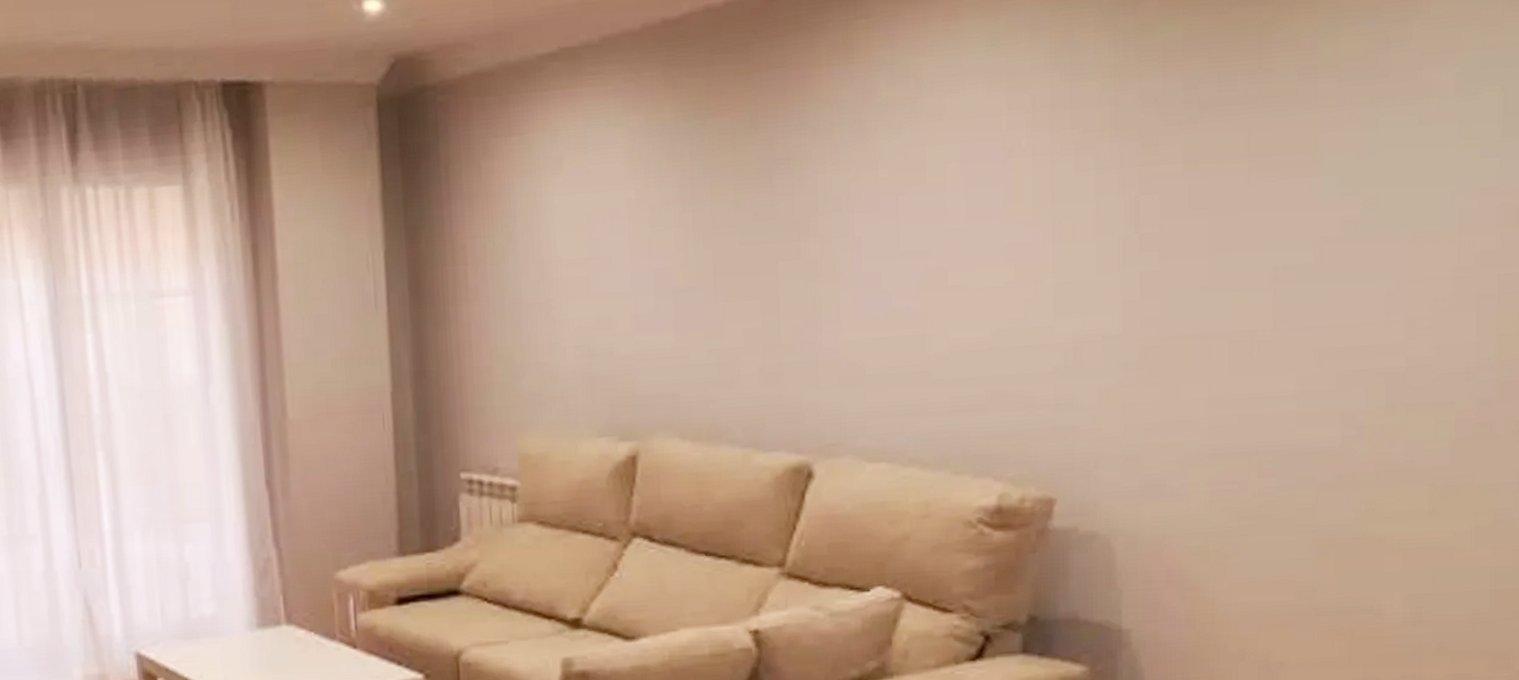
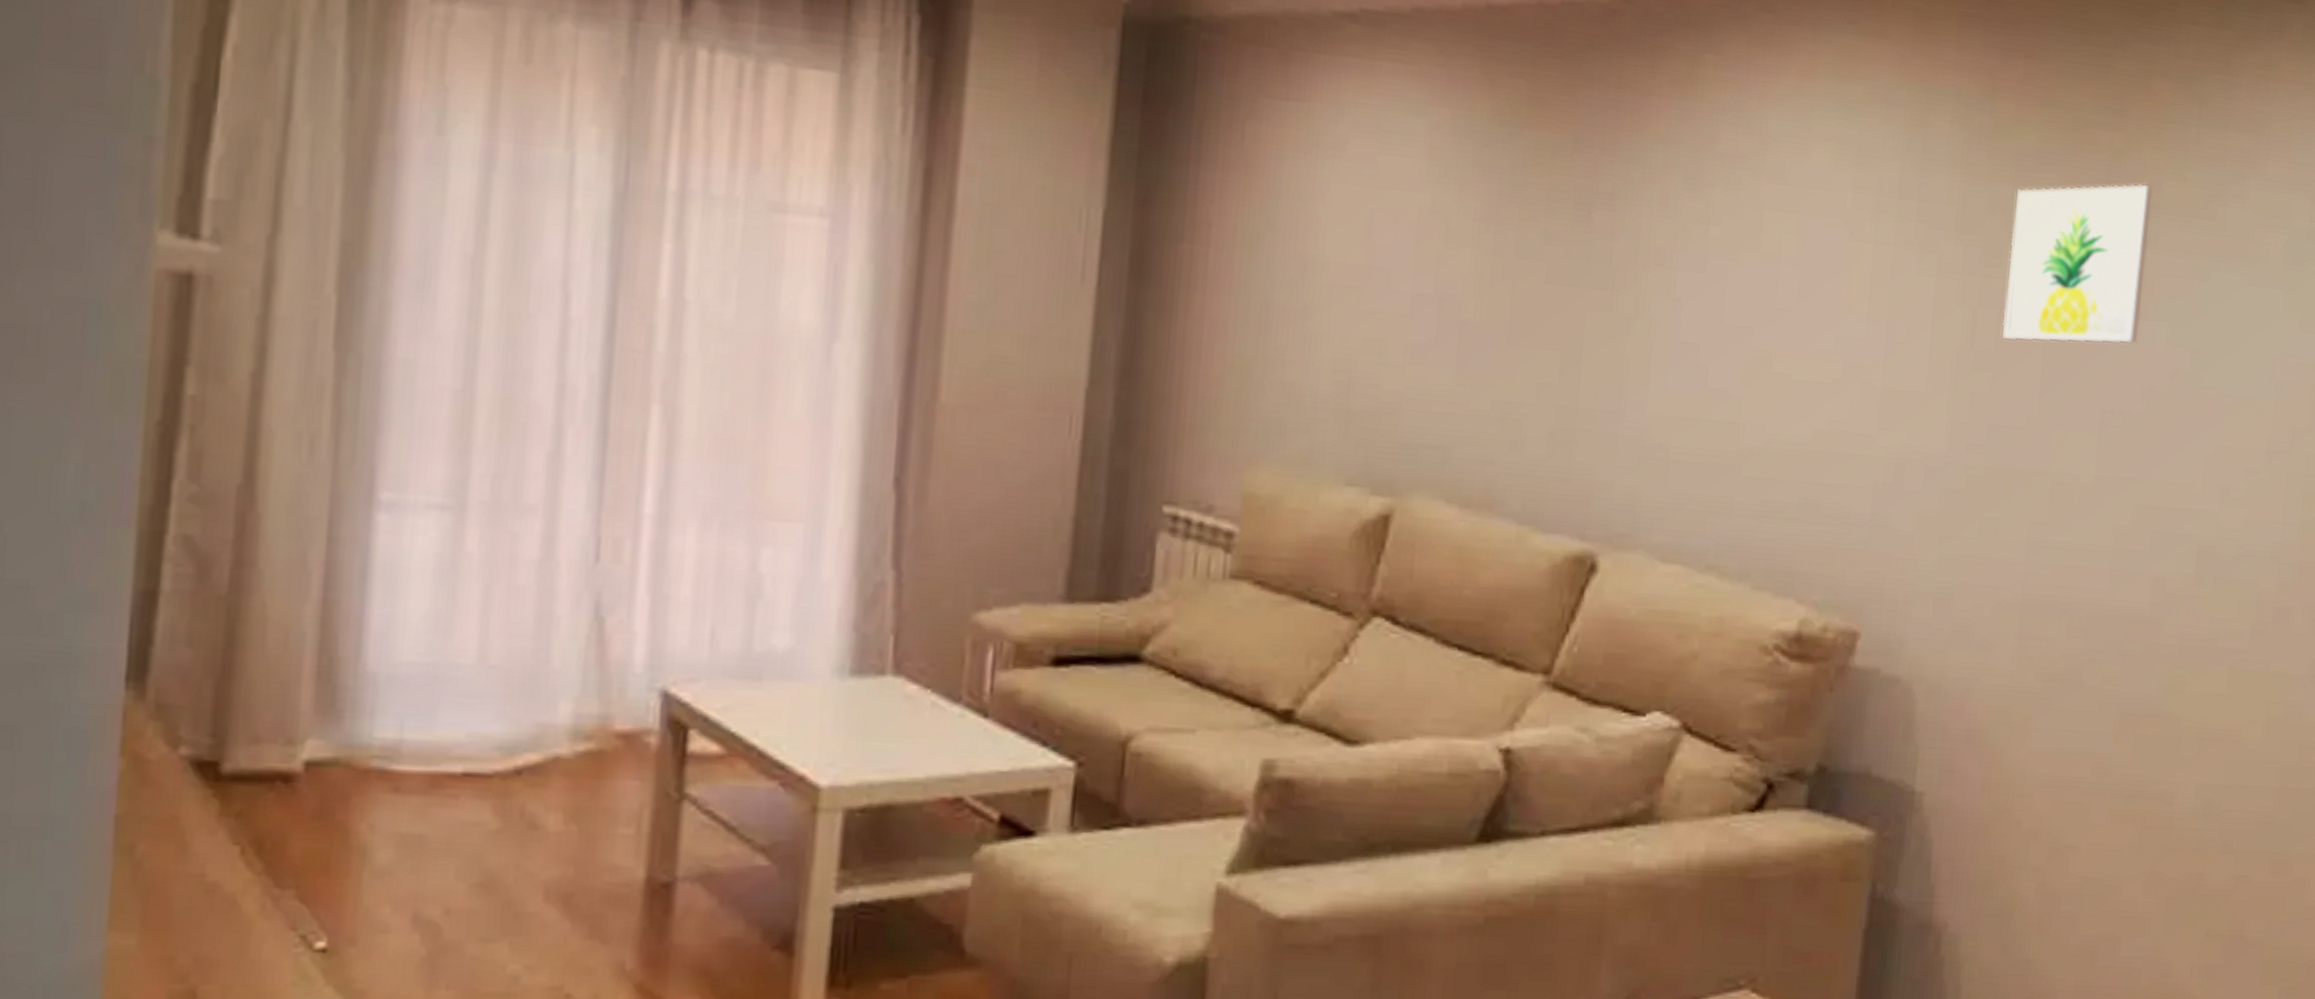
wall art: none [1165,48,1308,219] -> present [2002,183,2153,344]

